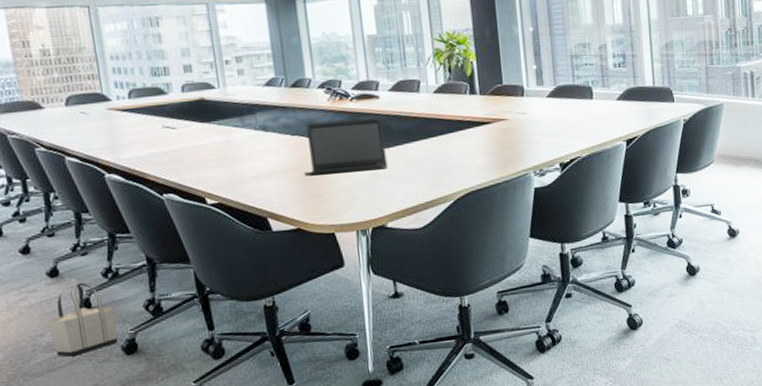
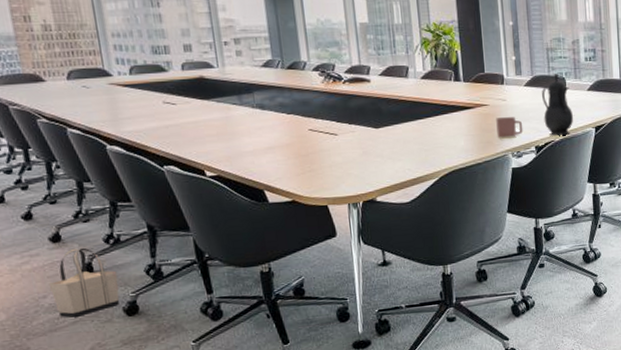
laptop: present [304,118,387,176] -> none [299,100,377,152]
mug: none [516,131,546,156] -> present [496,117,523,139]
coffeepot: none [566,83,602,151] -> present [542,74,573,136]

